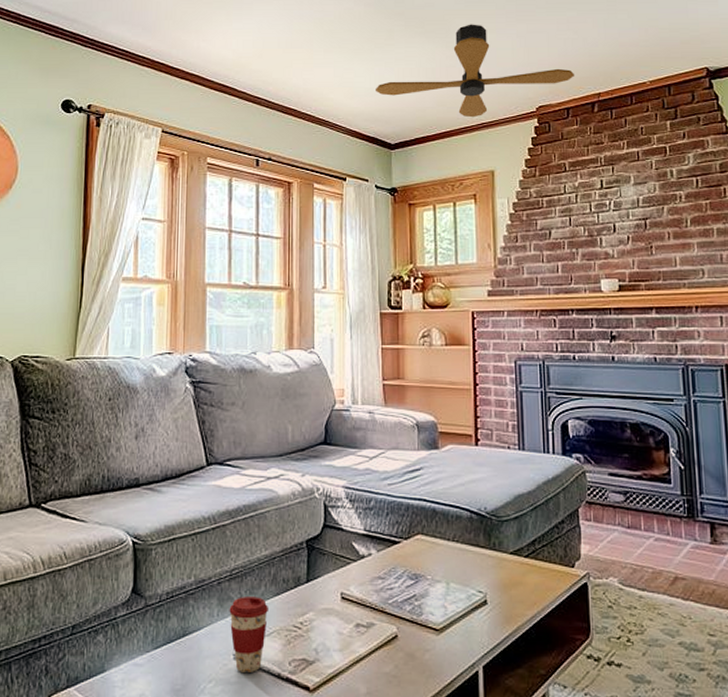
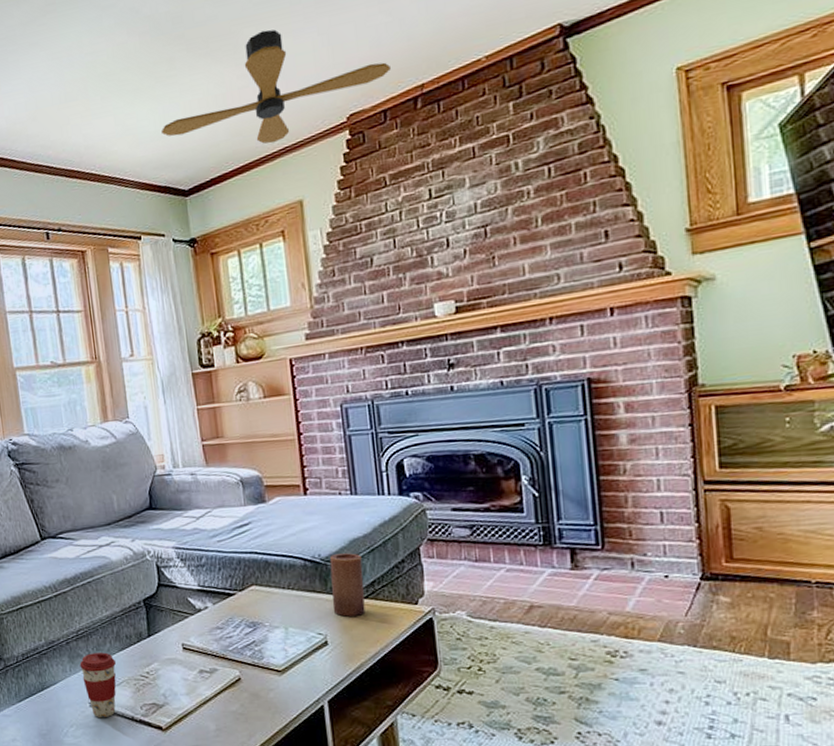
candle: none [494,509,526,575] -> present [329,553,366,617]

